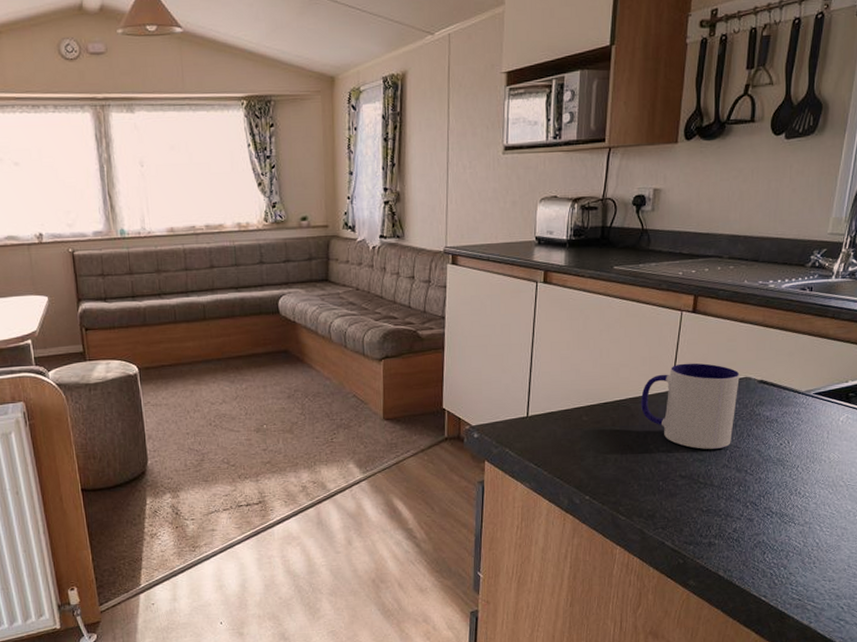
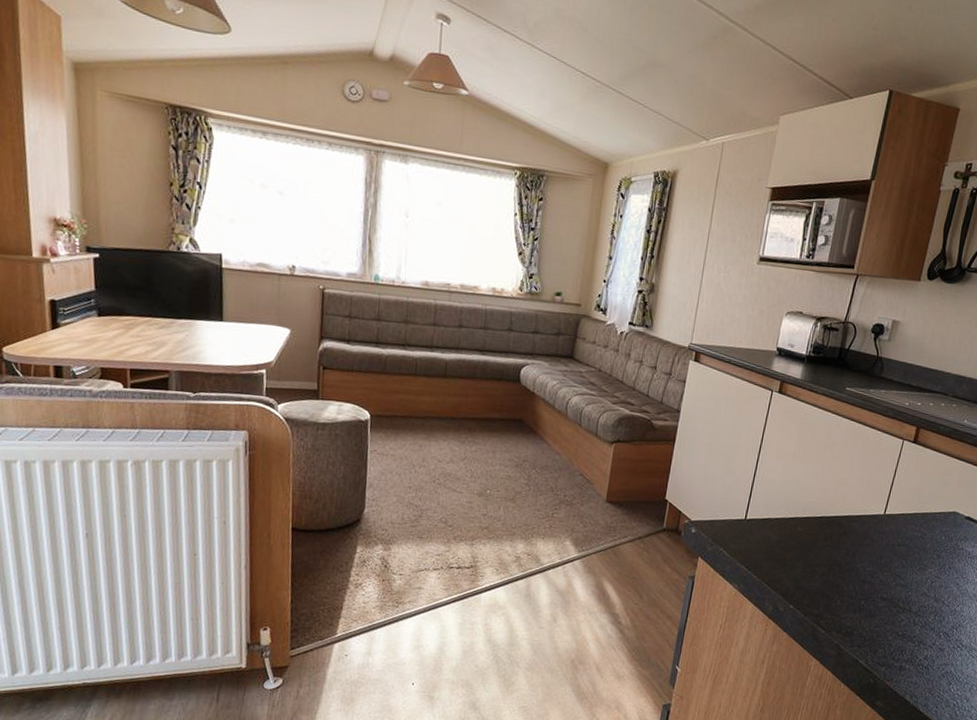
mug: present [641,363,740,449] -> none [853,489,949,577]

